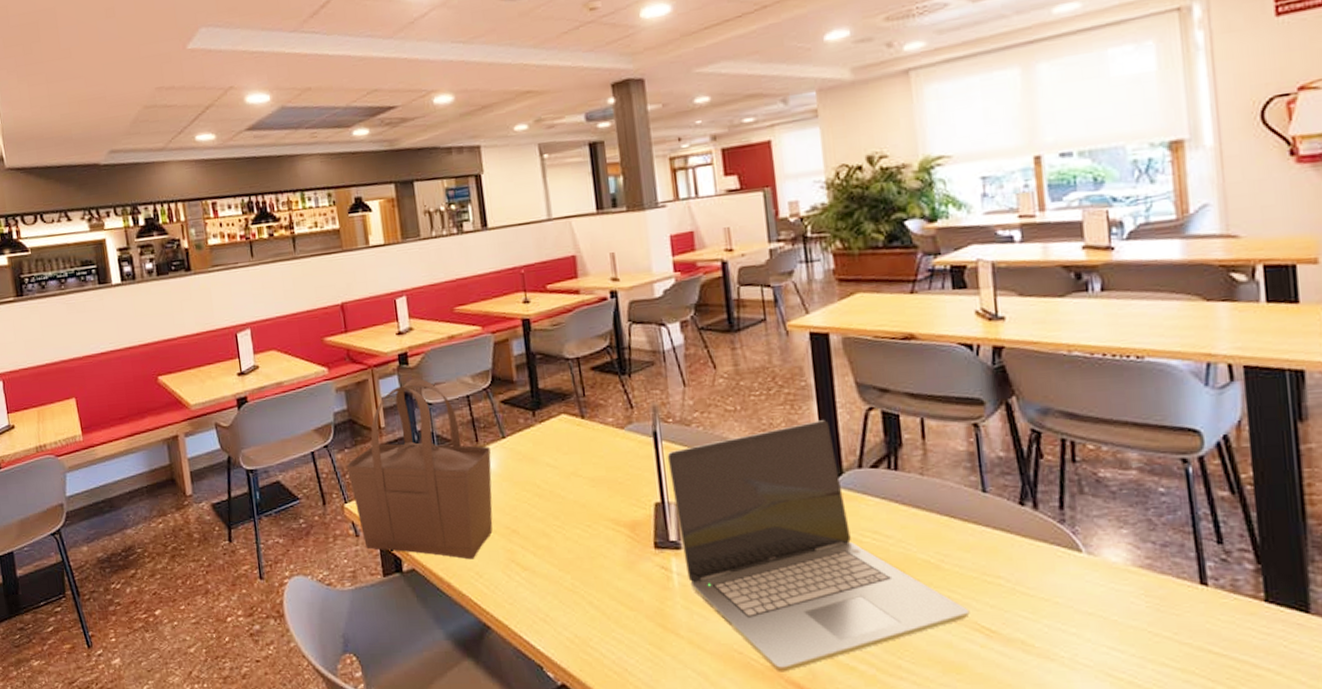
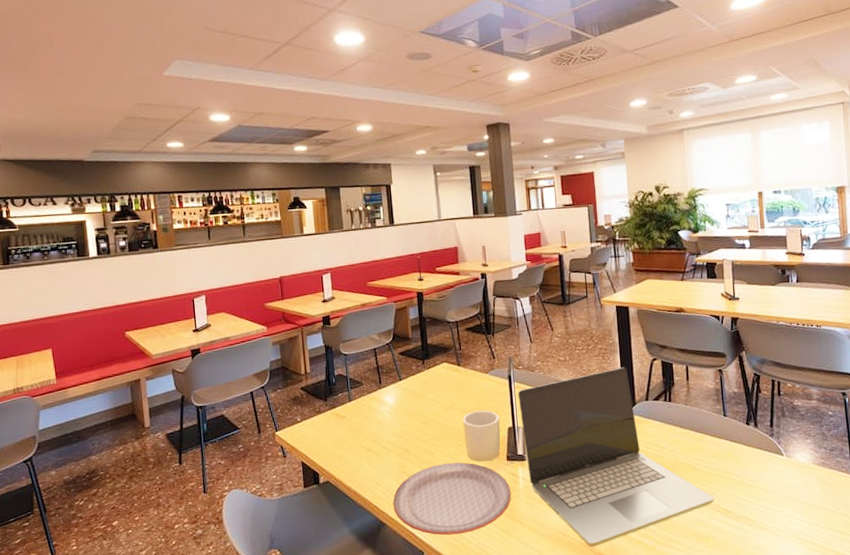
shopping bag: present [347,378,493,560] -> none [279,335,391,473]
plate: none [499,549,663,646] -> present [393,462,512,535]
mug: none [590,479,645,550] -> present [462,410,501,462]

